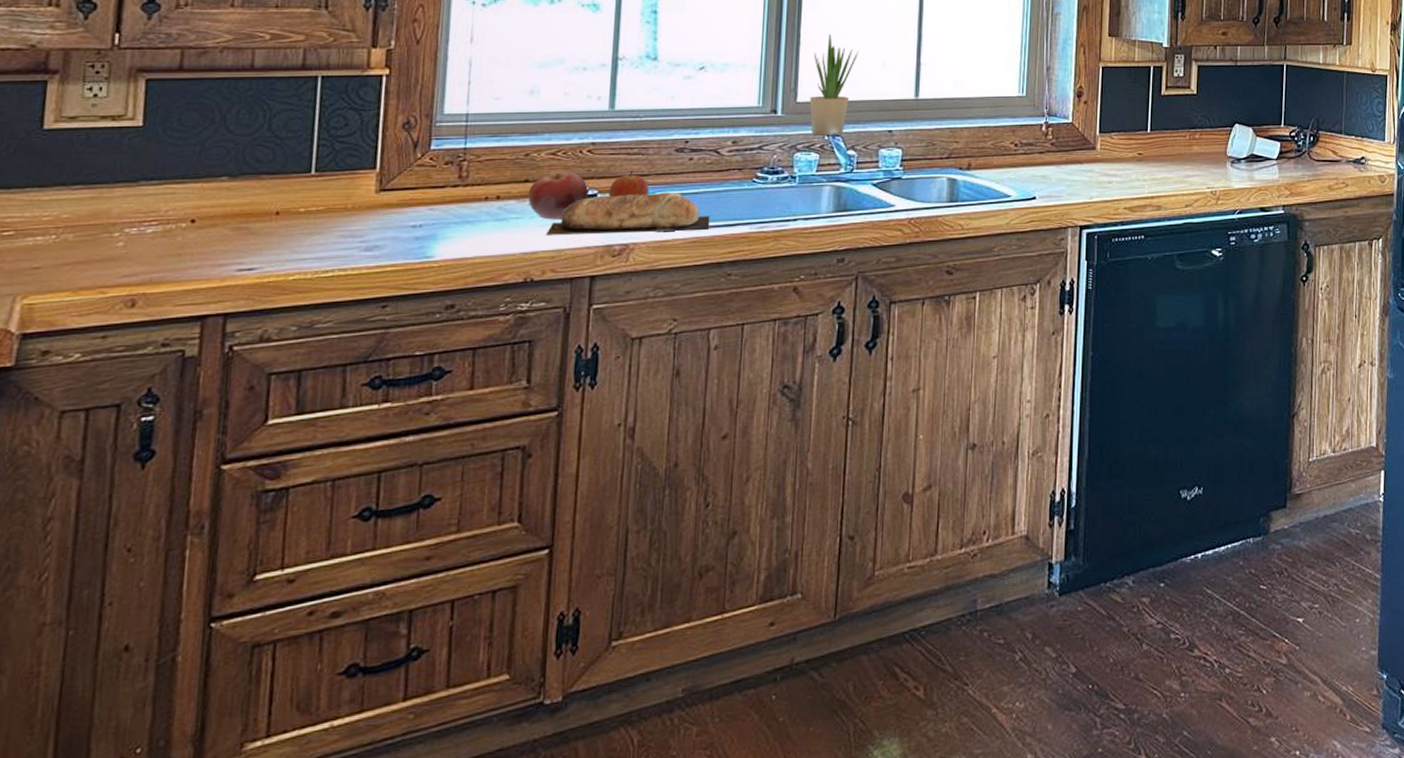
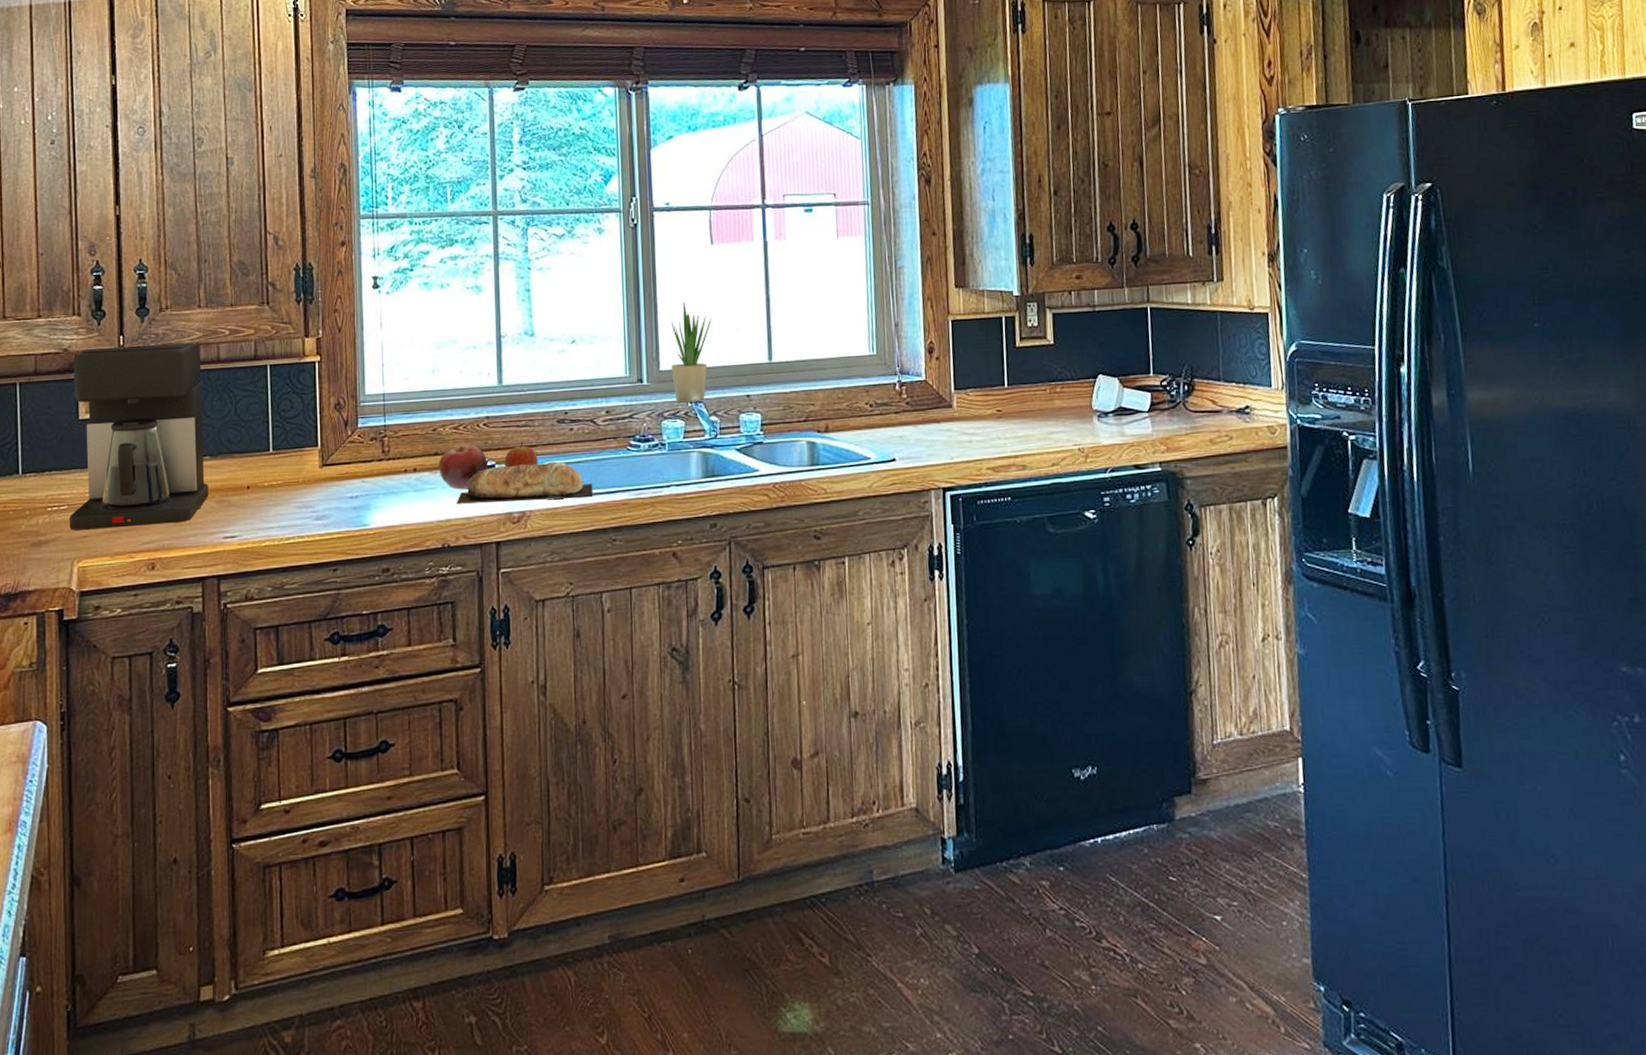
coffee maker: none [14,44,229,262] -> present [70,342,208,531]

